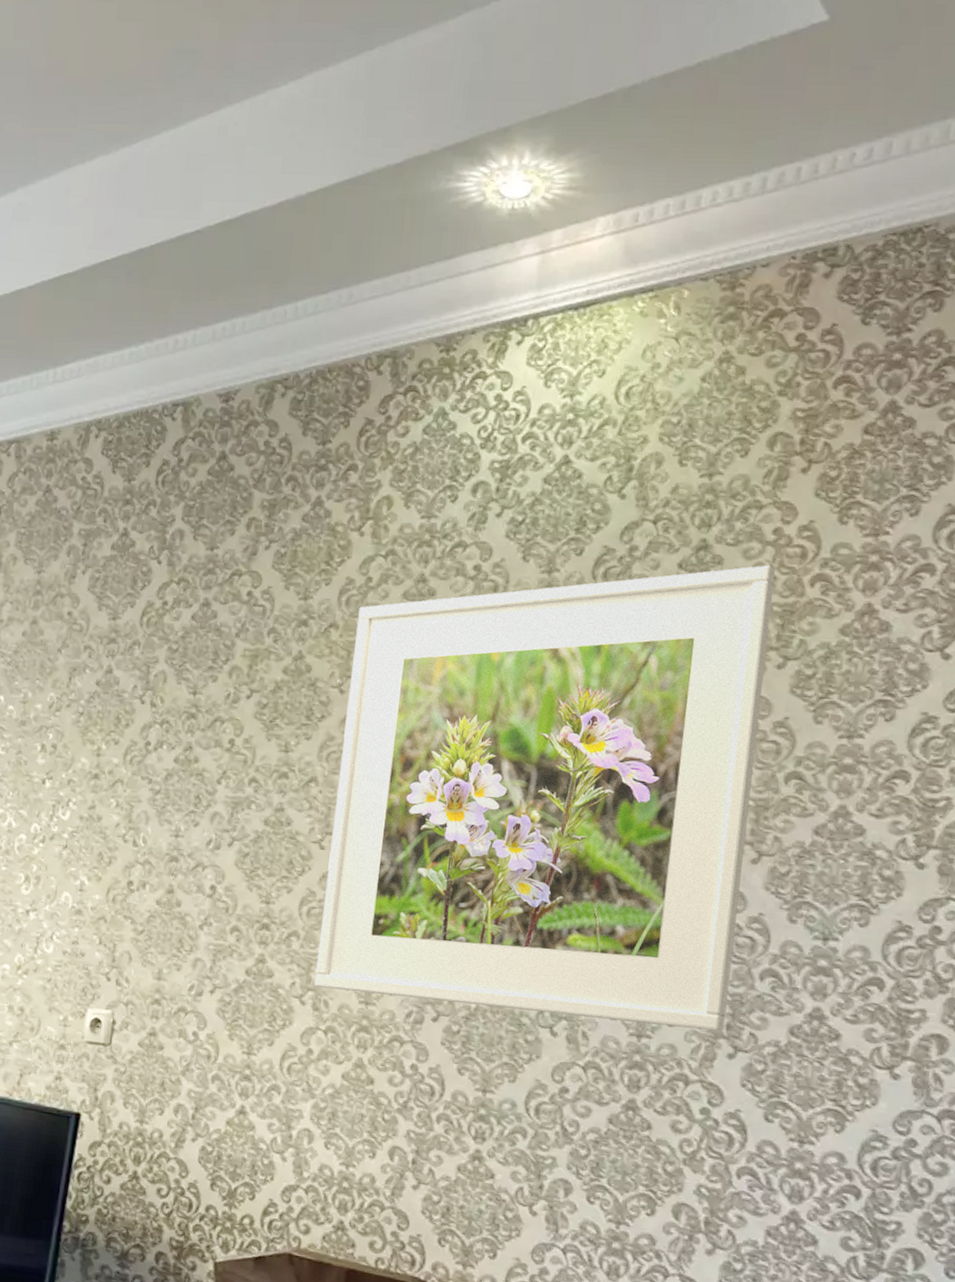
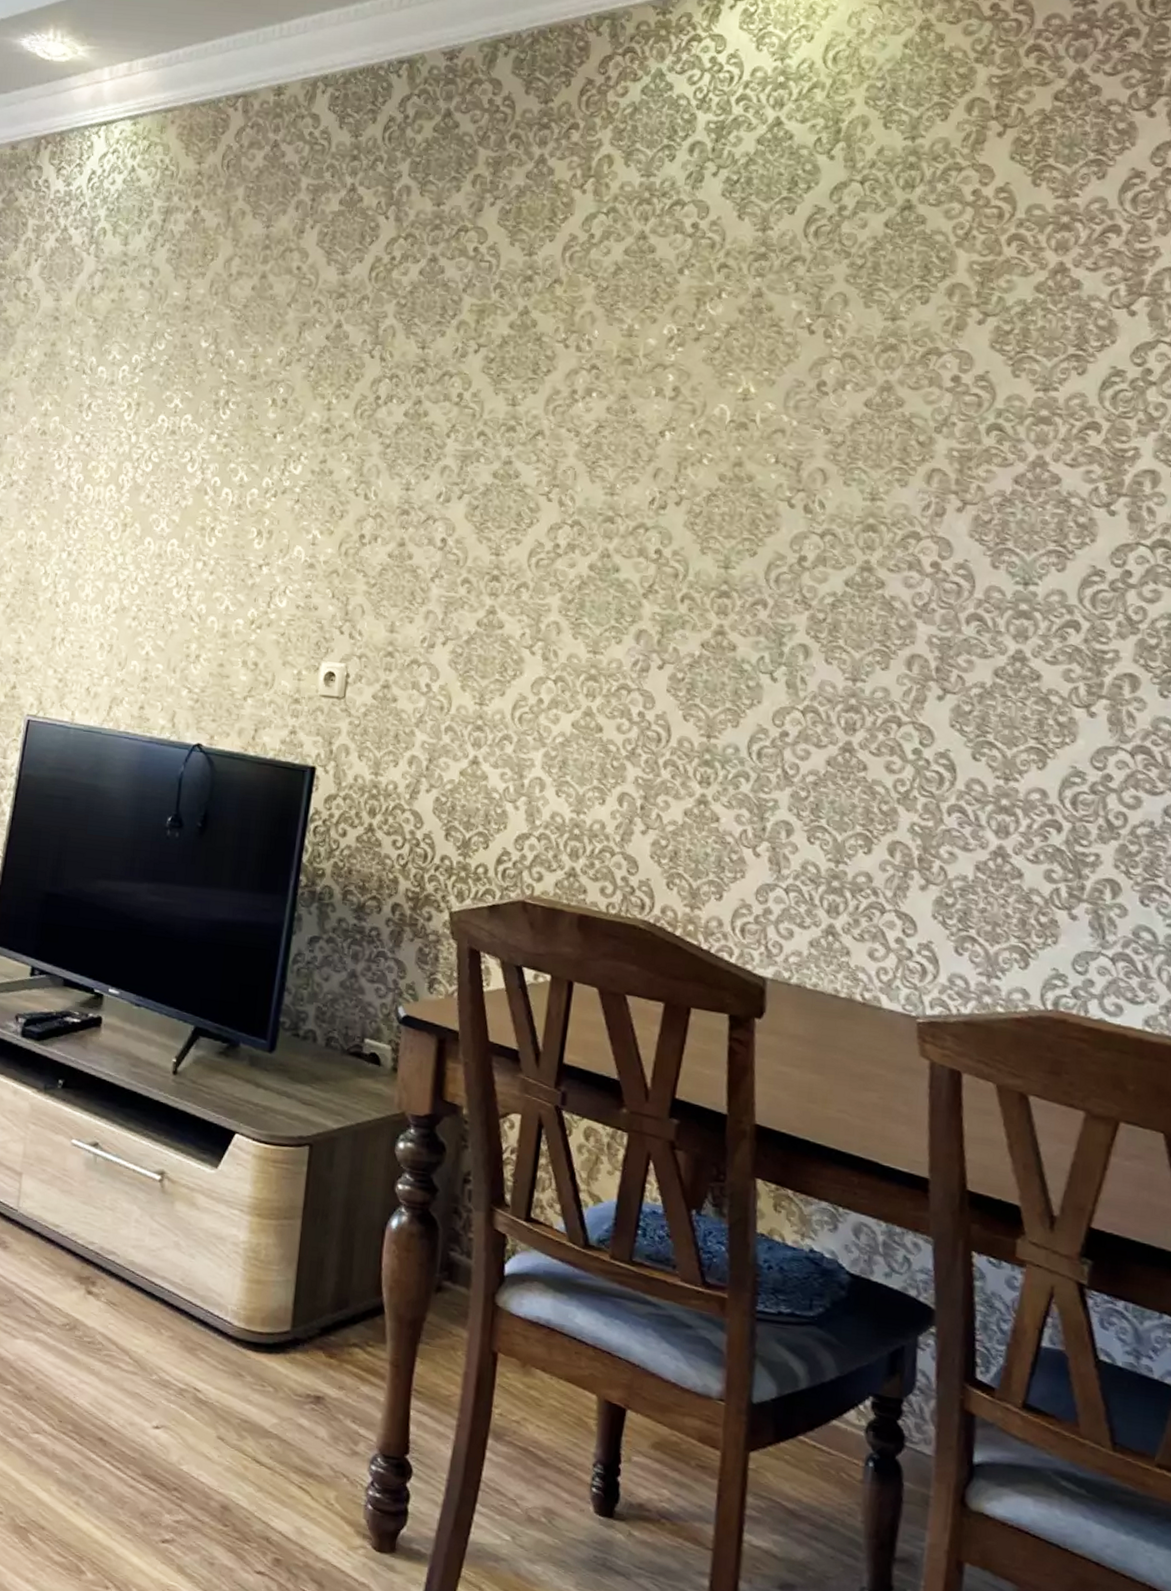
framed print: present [314,565,776,1032] -> none [544,225,975,674]

